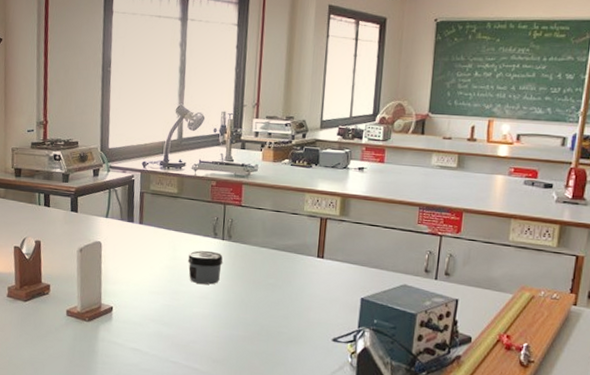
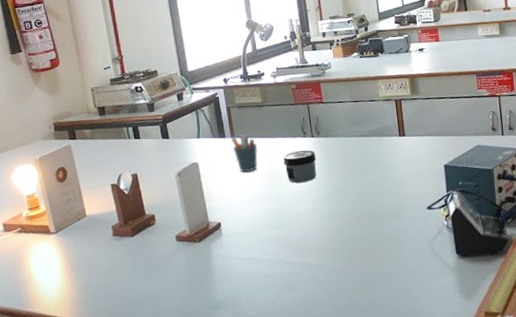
pen holder: none [138,223,165,262] -> present [231,135,258,173]

